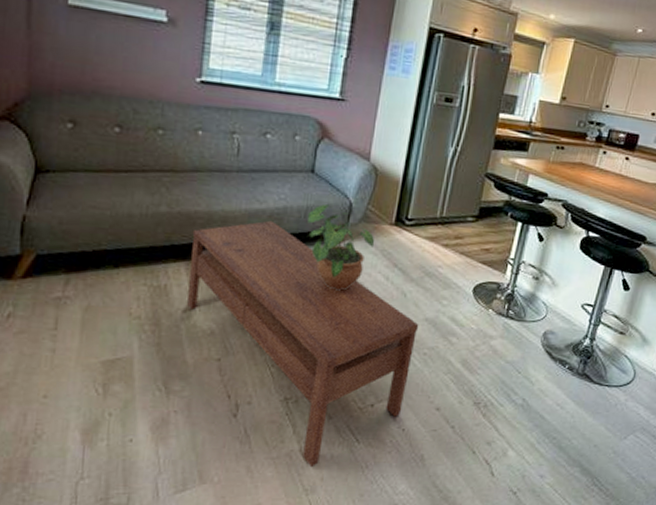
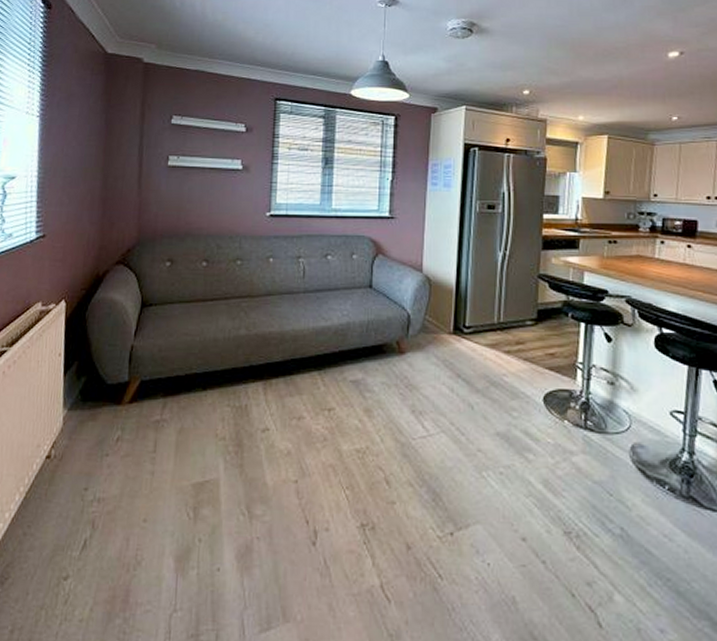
coffee table: present [186,220,419,468] -> none [264,337,491,608]
potted plant: present [308,204,375,291] -> none [370,318,436,405]

